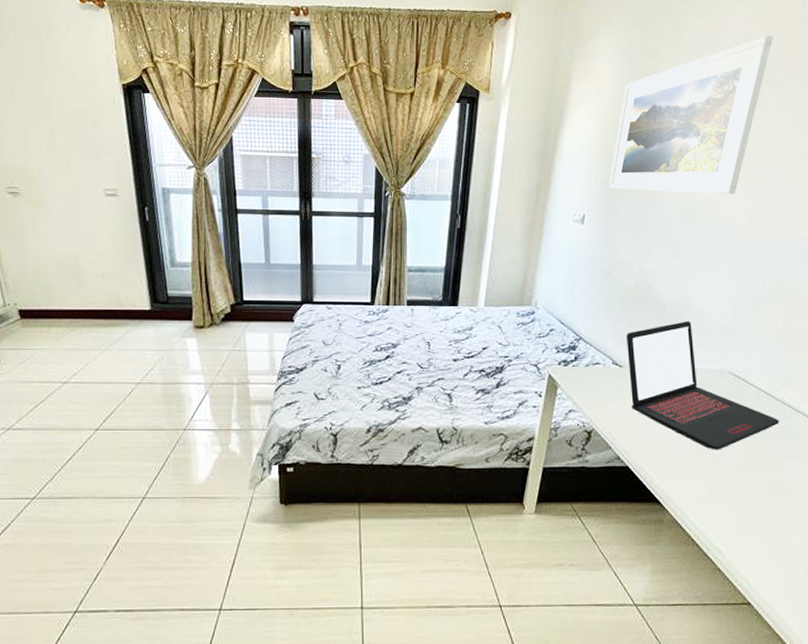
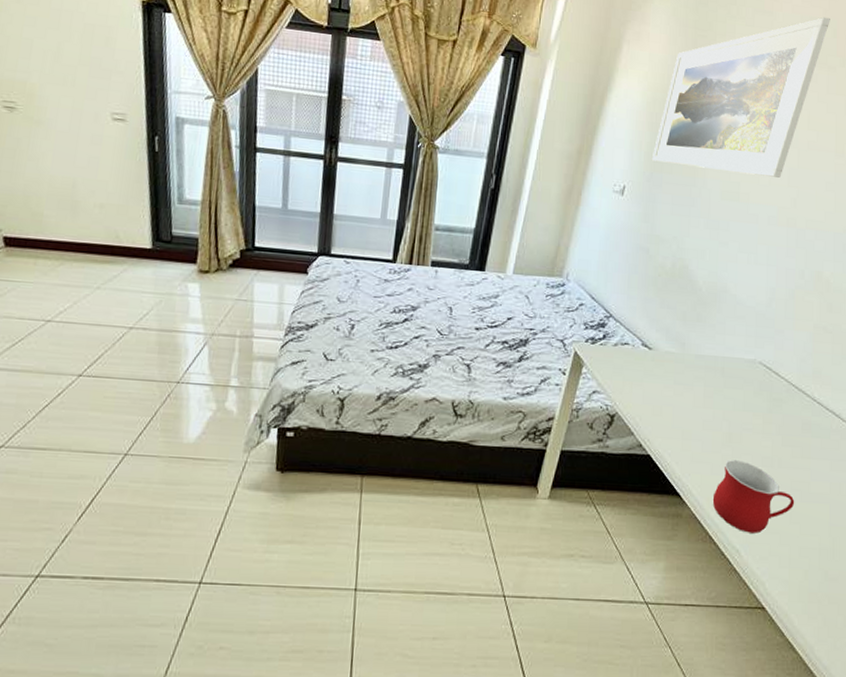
laptop: present [626,321,779,450] -> none [657,306,808,444]
mug: none [692,466,773,534] -> present [712,460,795,534]

